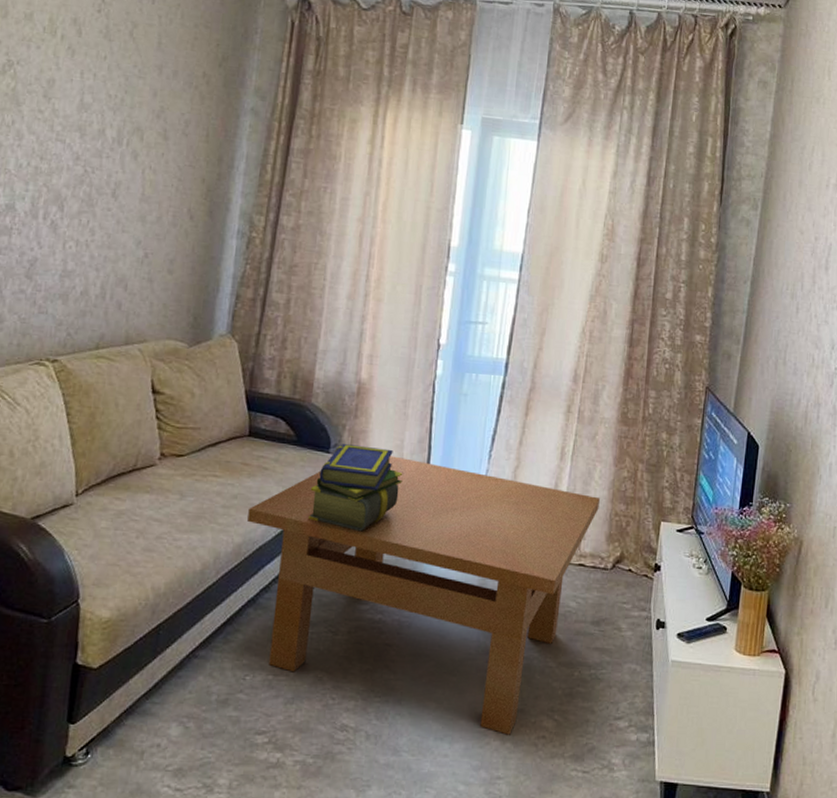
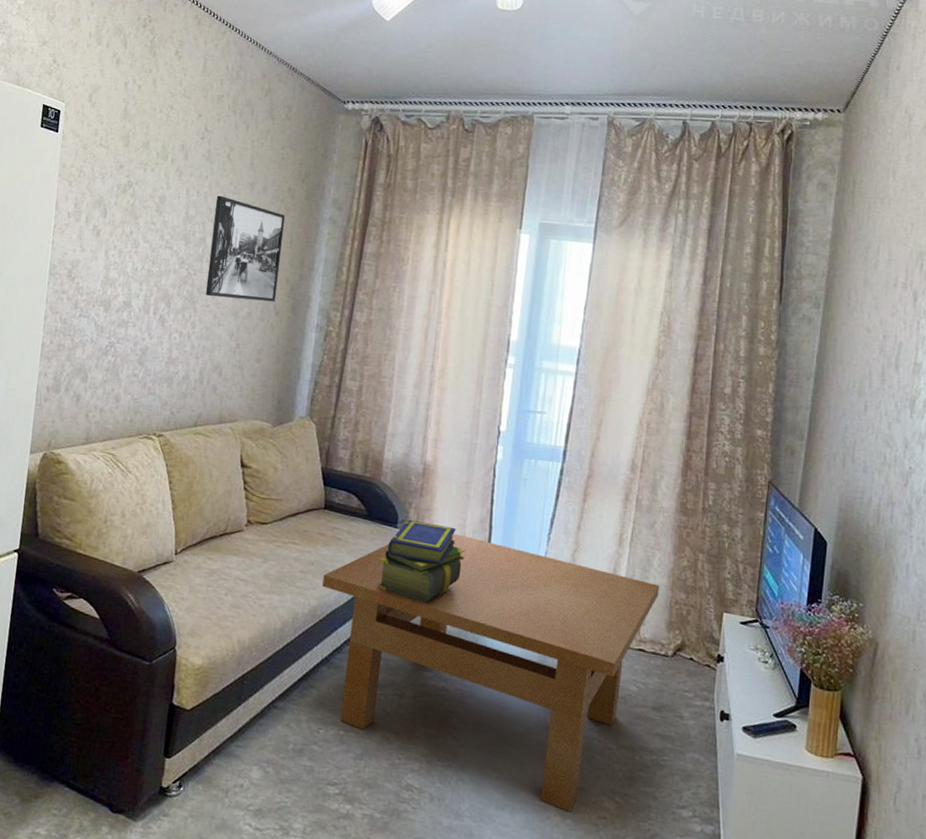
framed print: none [105,79,200,205] -> present [205,195,286,302]

